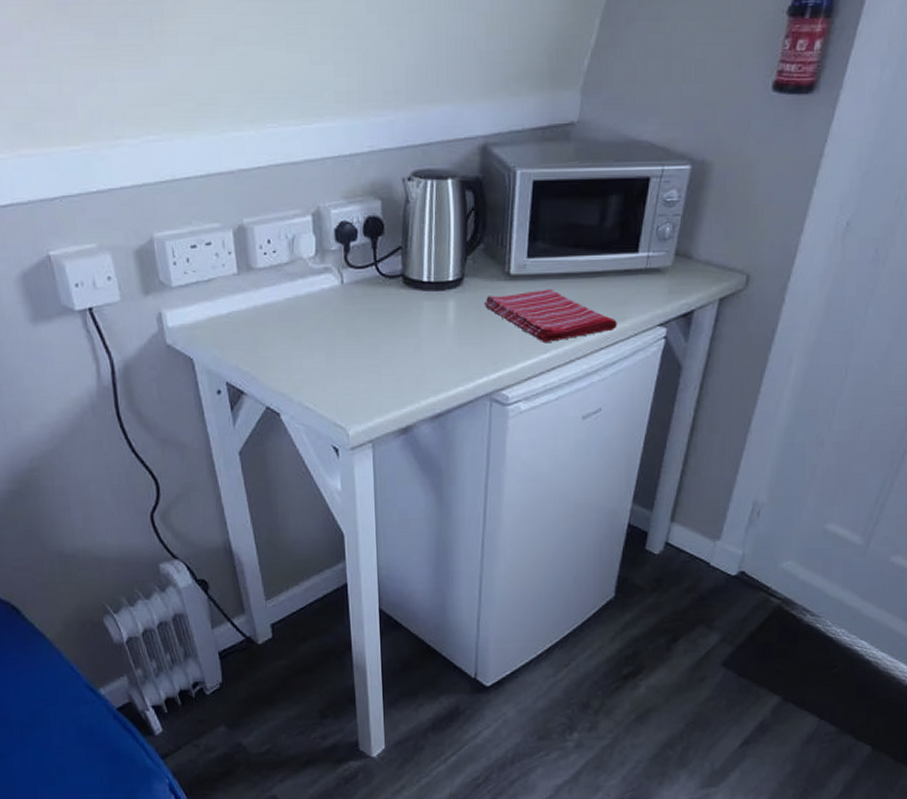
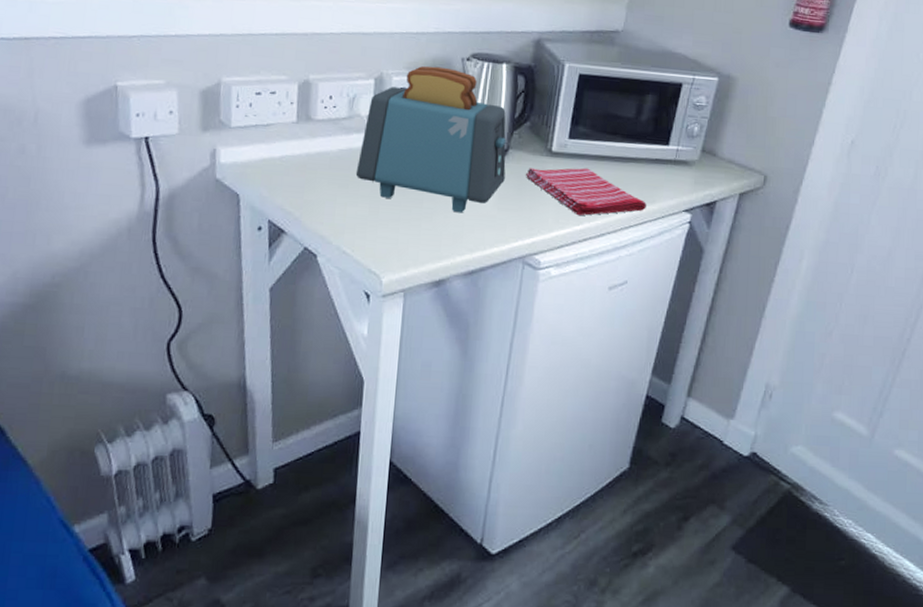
toaster: none [306,191,463,354] -> present [355,66,507,213]

